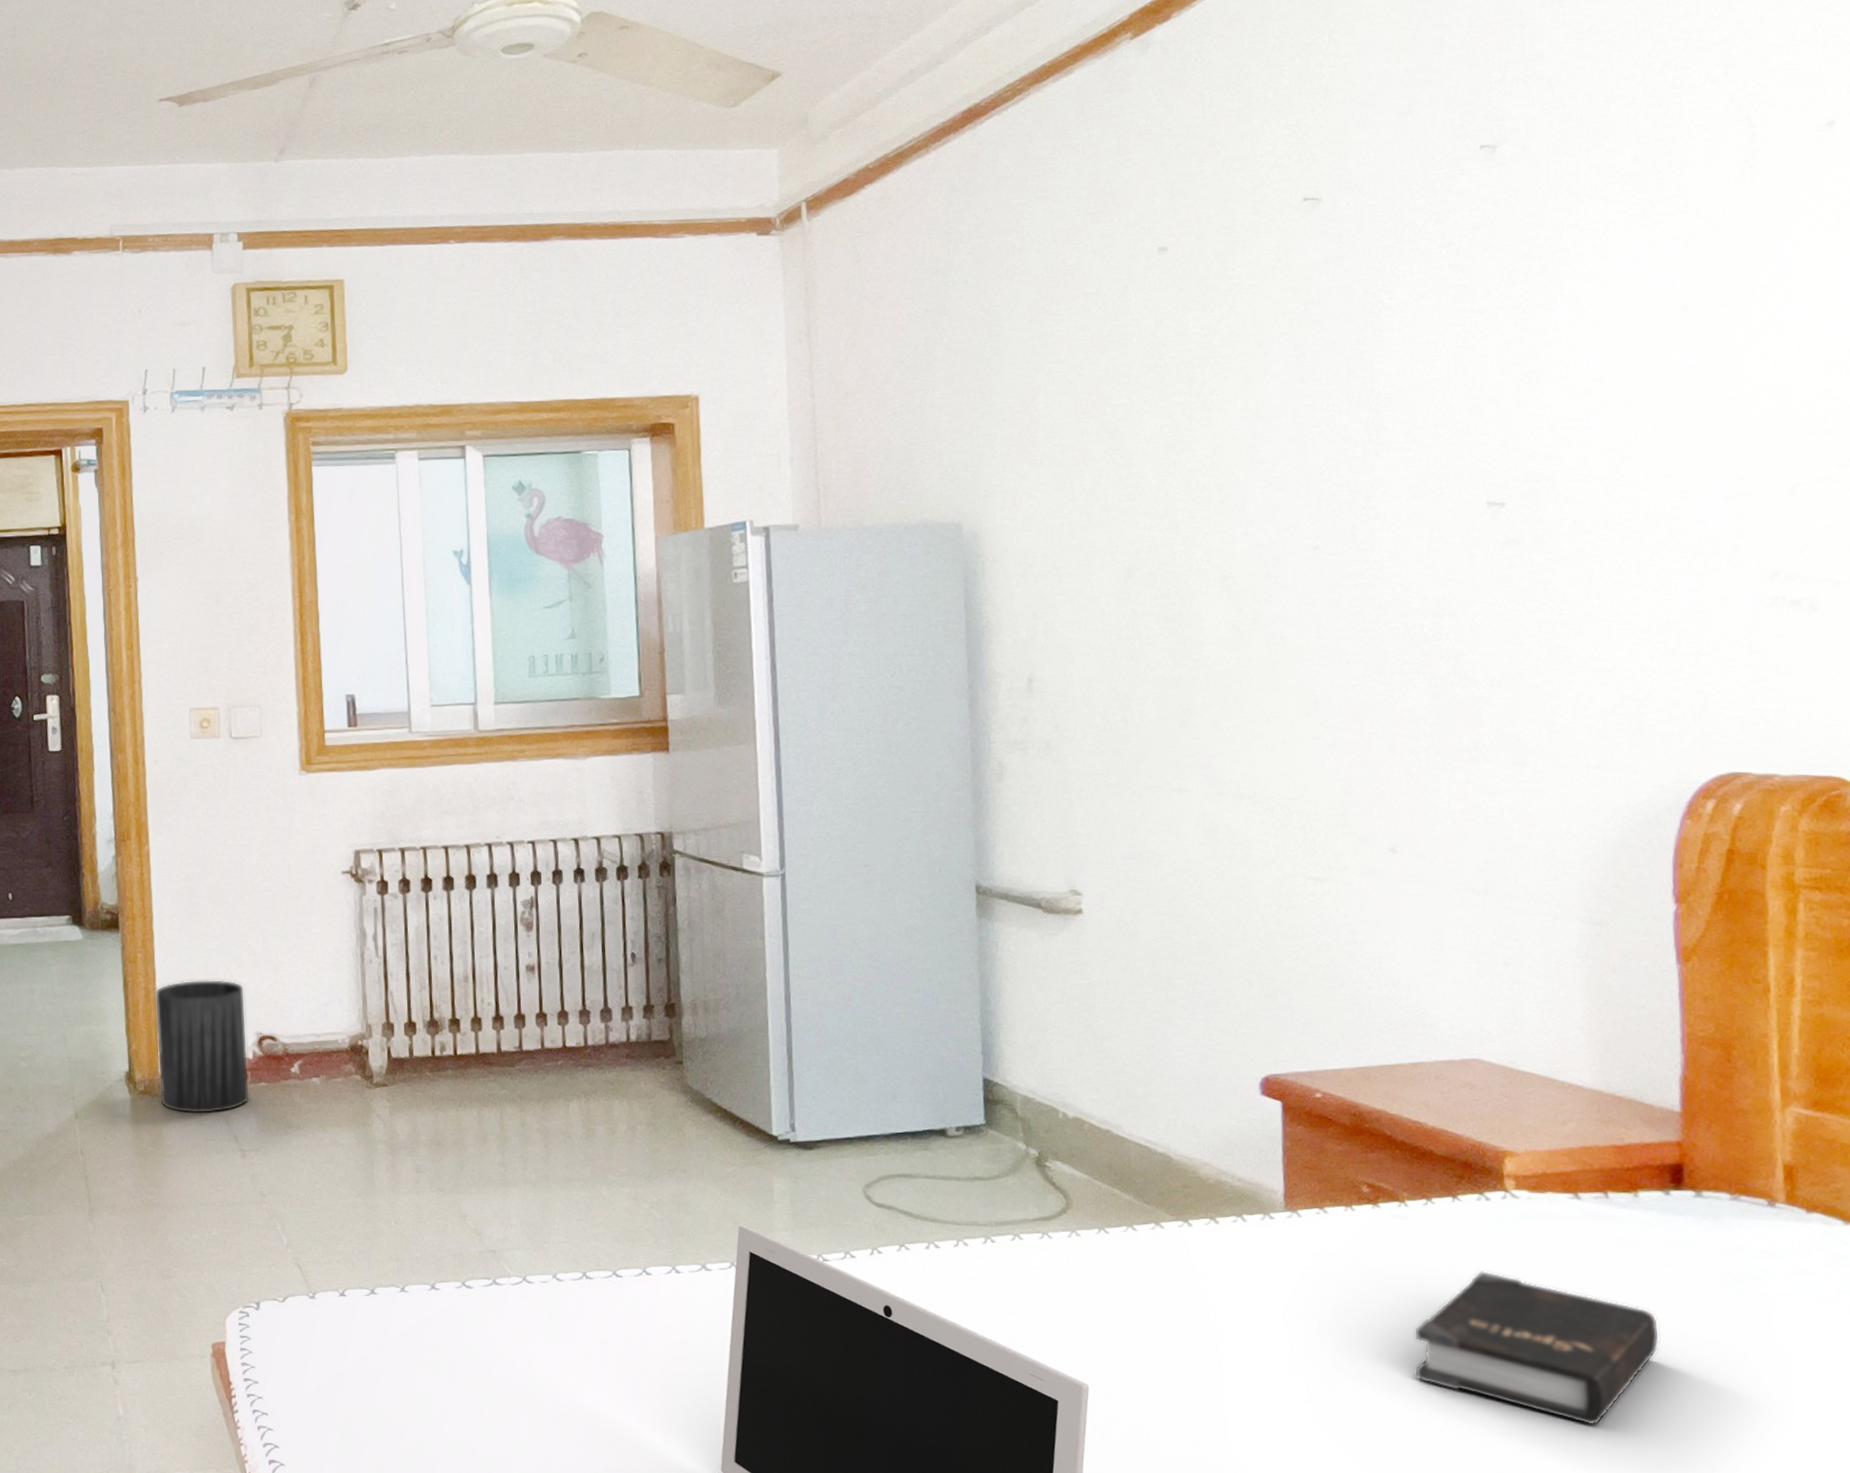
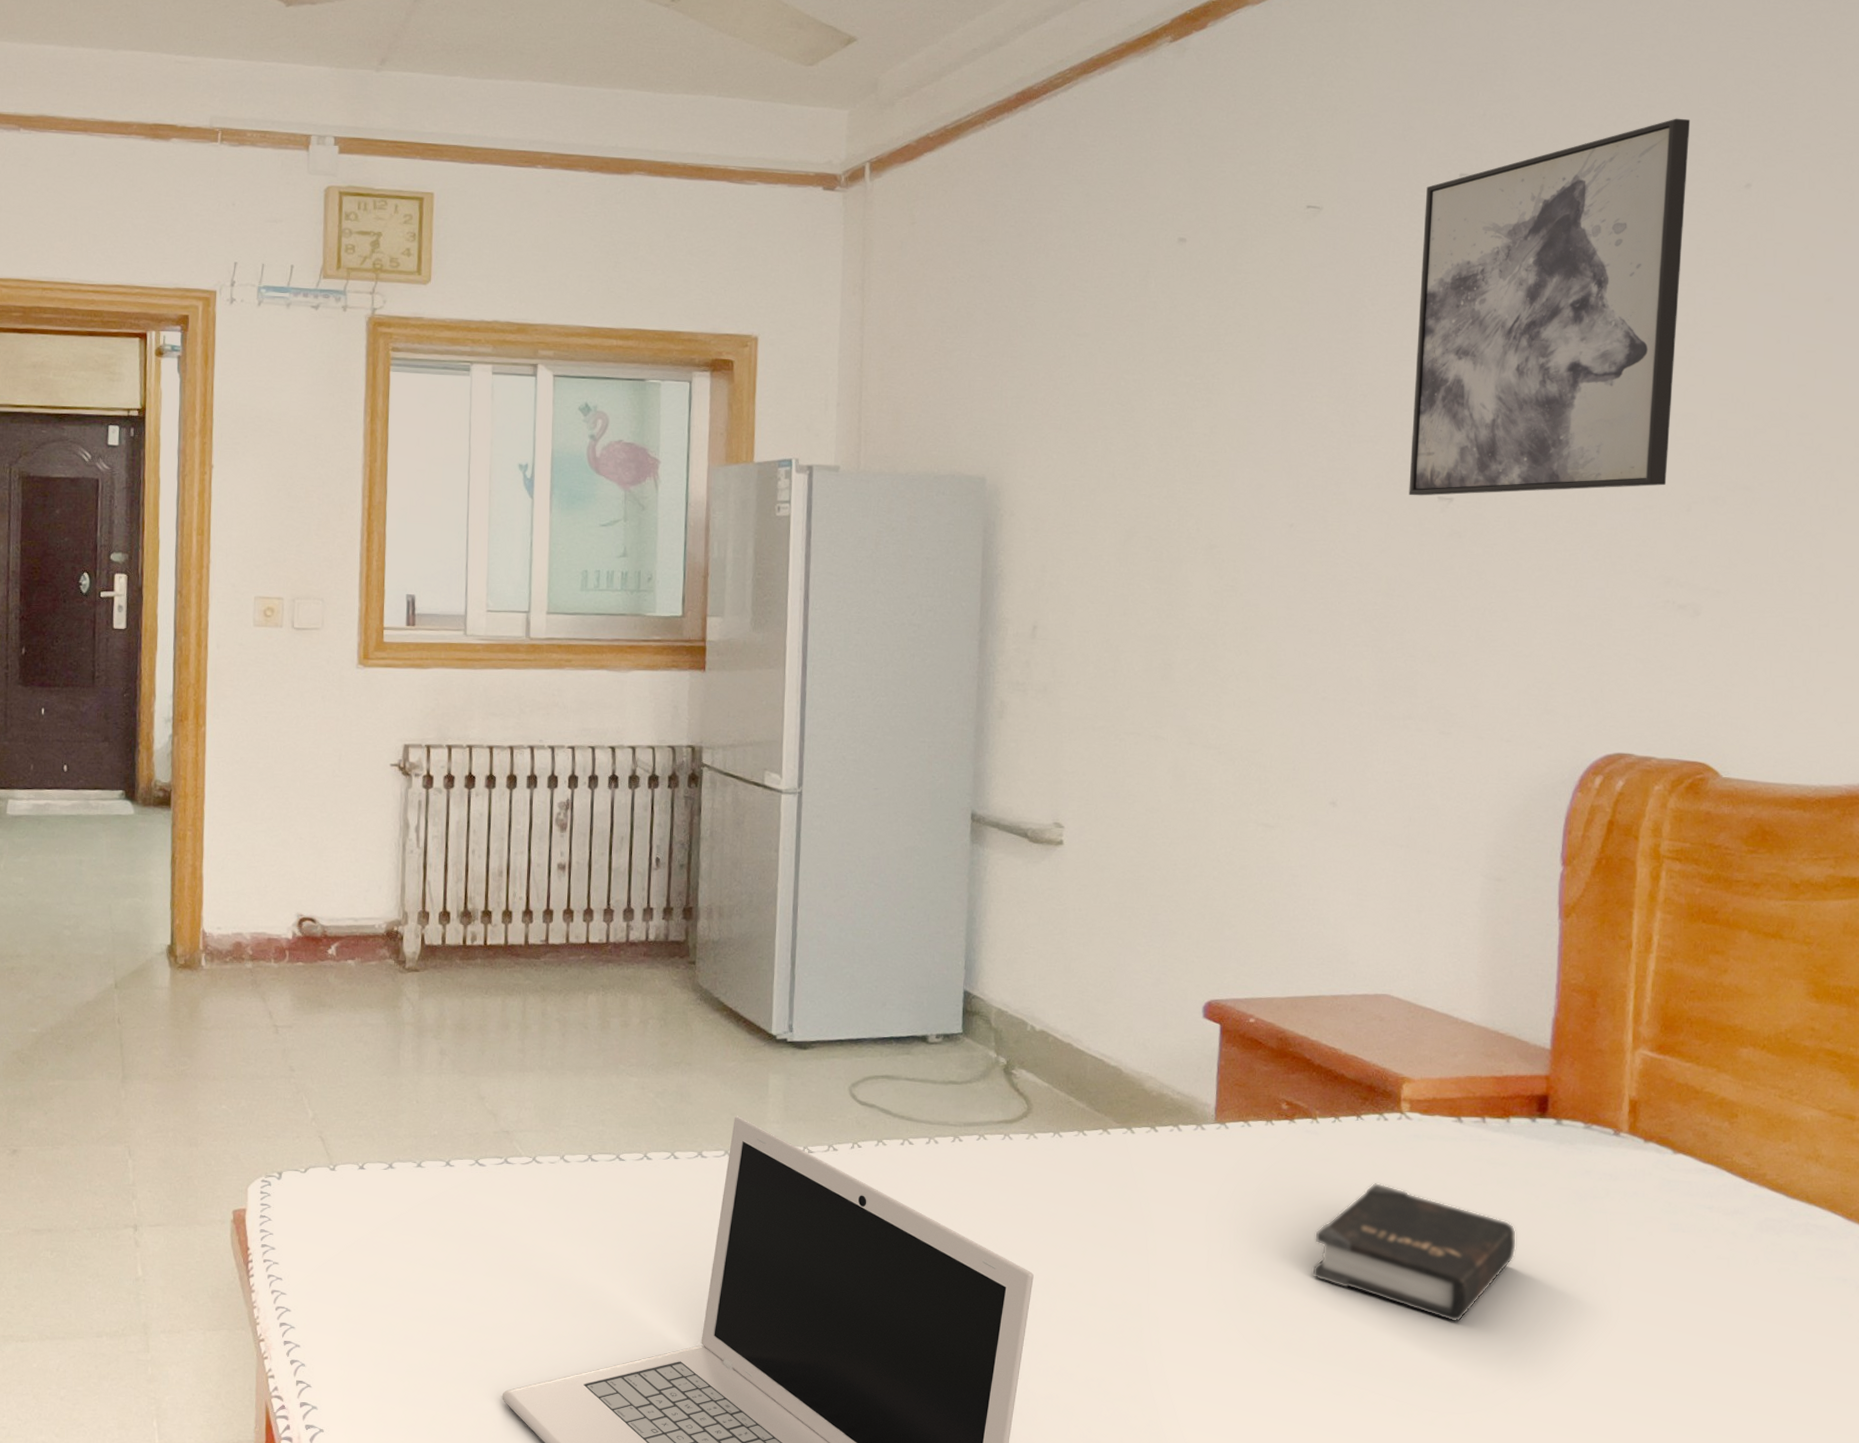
trash can: present [154,979,250,1114] -> none [199,859,289,990]
wall art: none [1442,57,1763,504] -> present [1409,118,1691,496]

